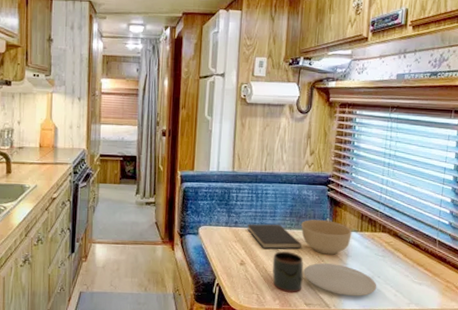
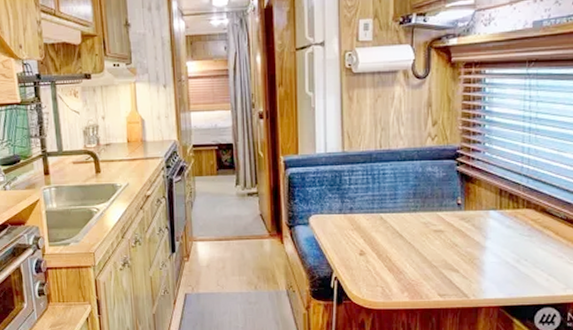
hardcover book: present [247,224,302,249] -> none [365,207,430,236]
mug: present [272,251,304,292] -> none [397,237,435,283]
bowl: present [301,220,352,255] -> none [427,199,489,238]
plate: present [303,263,377,296] -> none [434,248,525,283]

